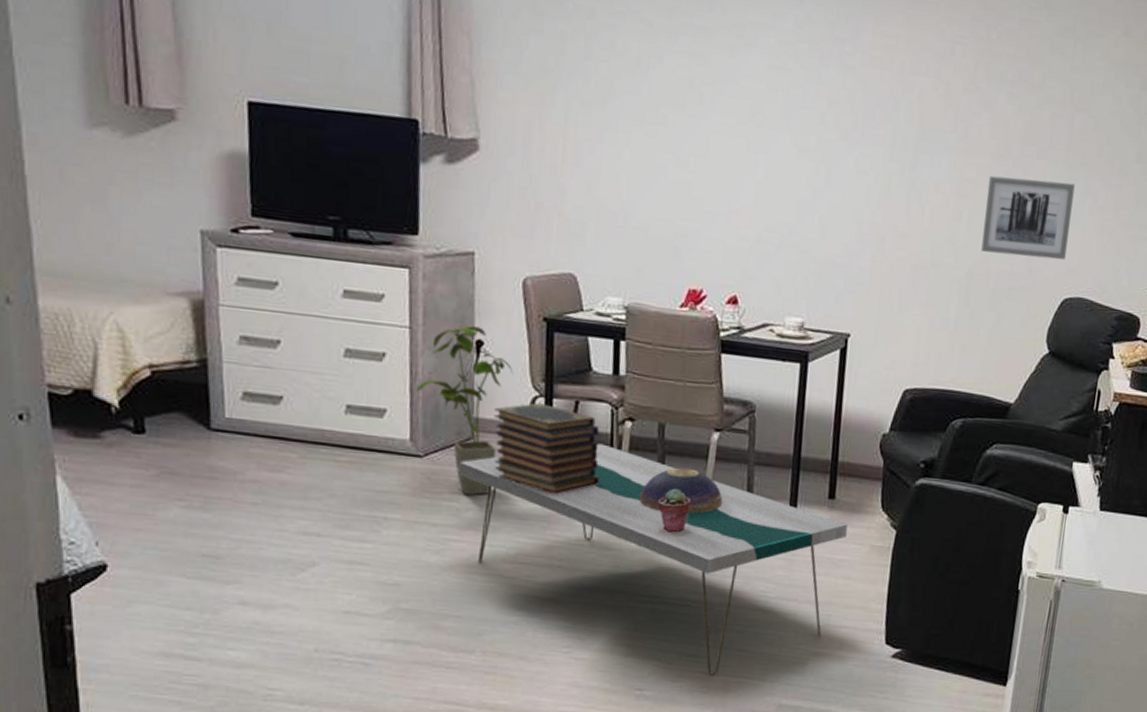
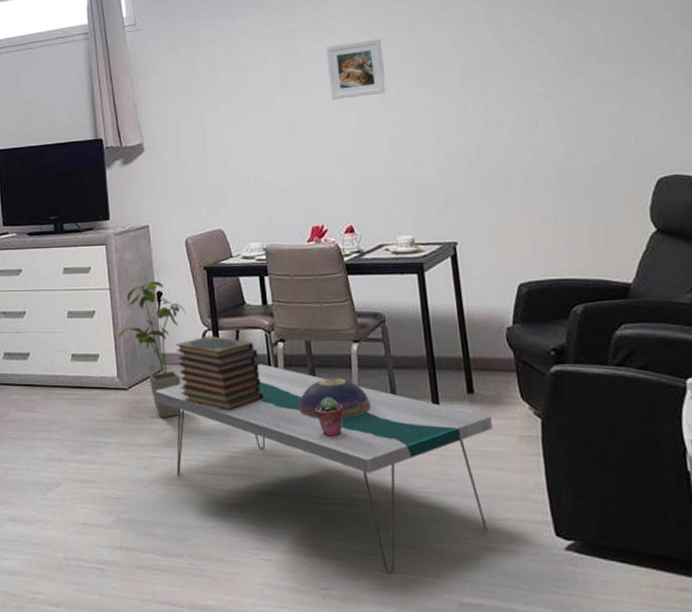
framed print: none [737,63,811,142] -> present [326,39,387,100]
wall art: present [981,175,1075,260] -> none [555,76,650,151]

